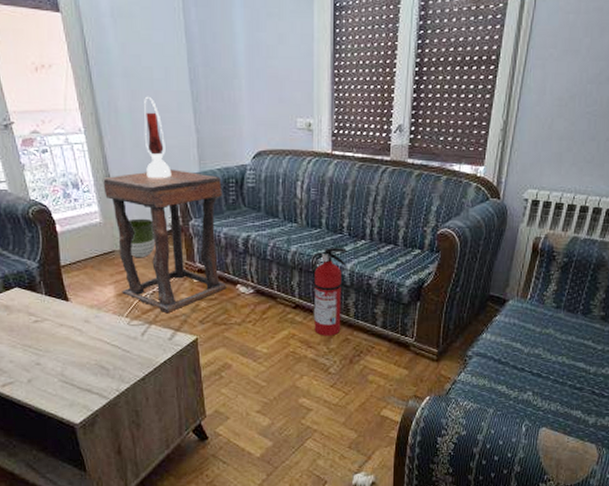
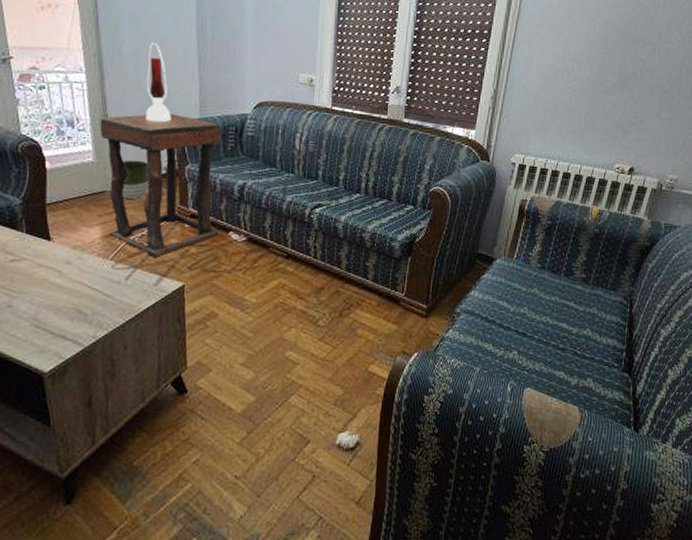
fire extinguisher: present [310,247,347,336] -> none [304,199,342,288]

